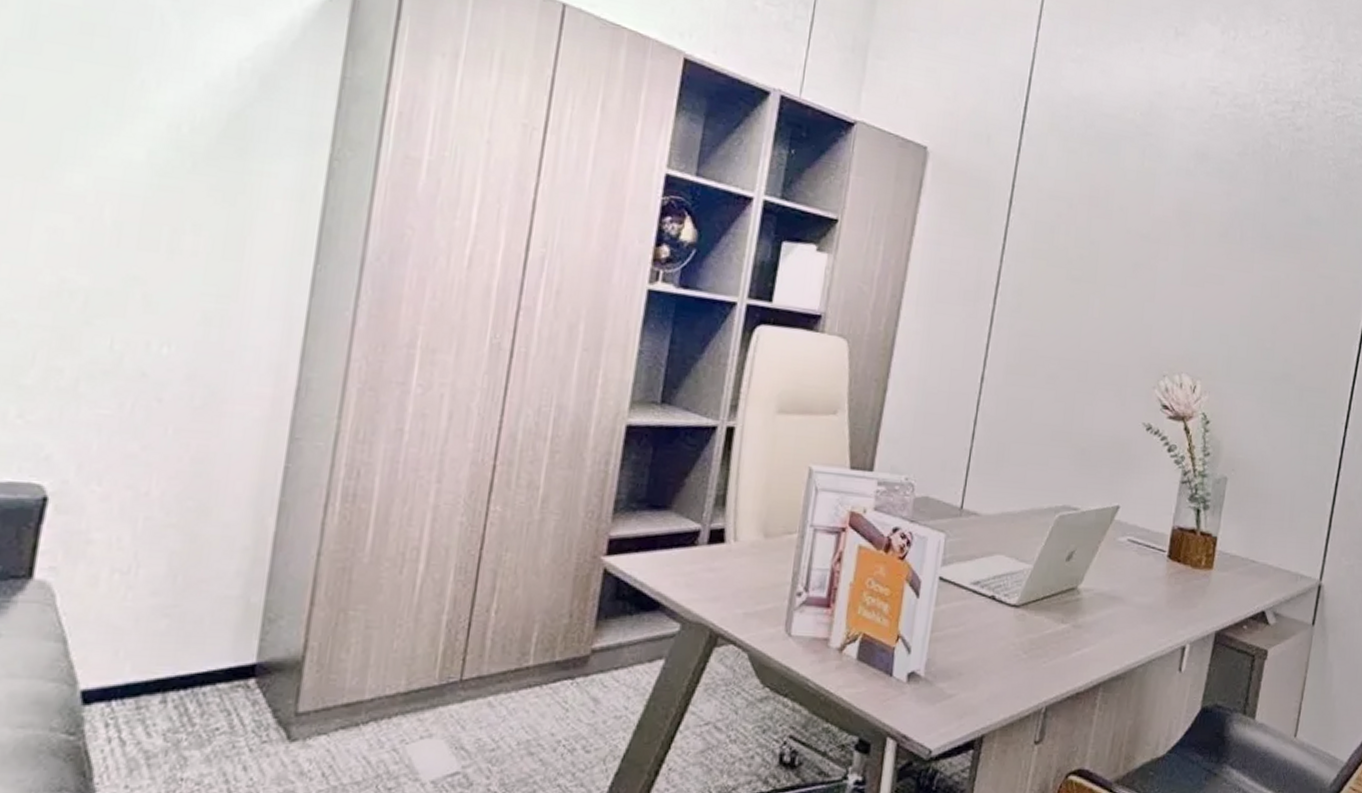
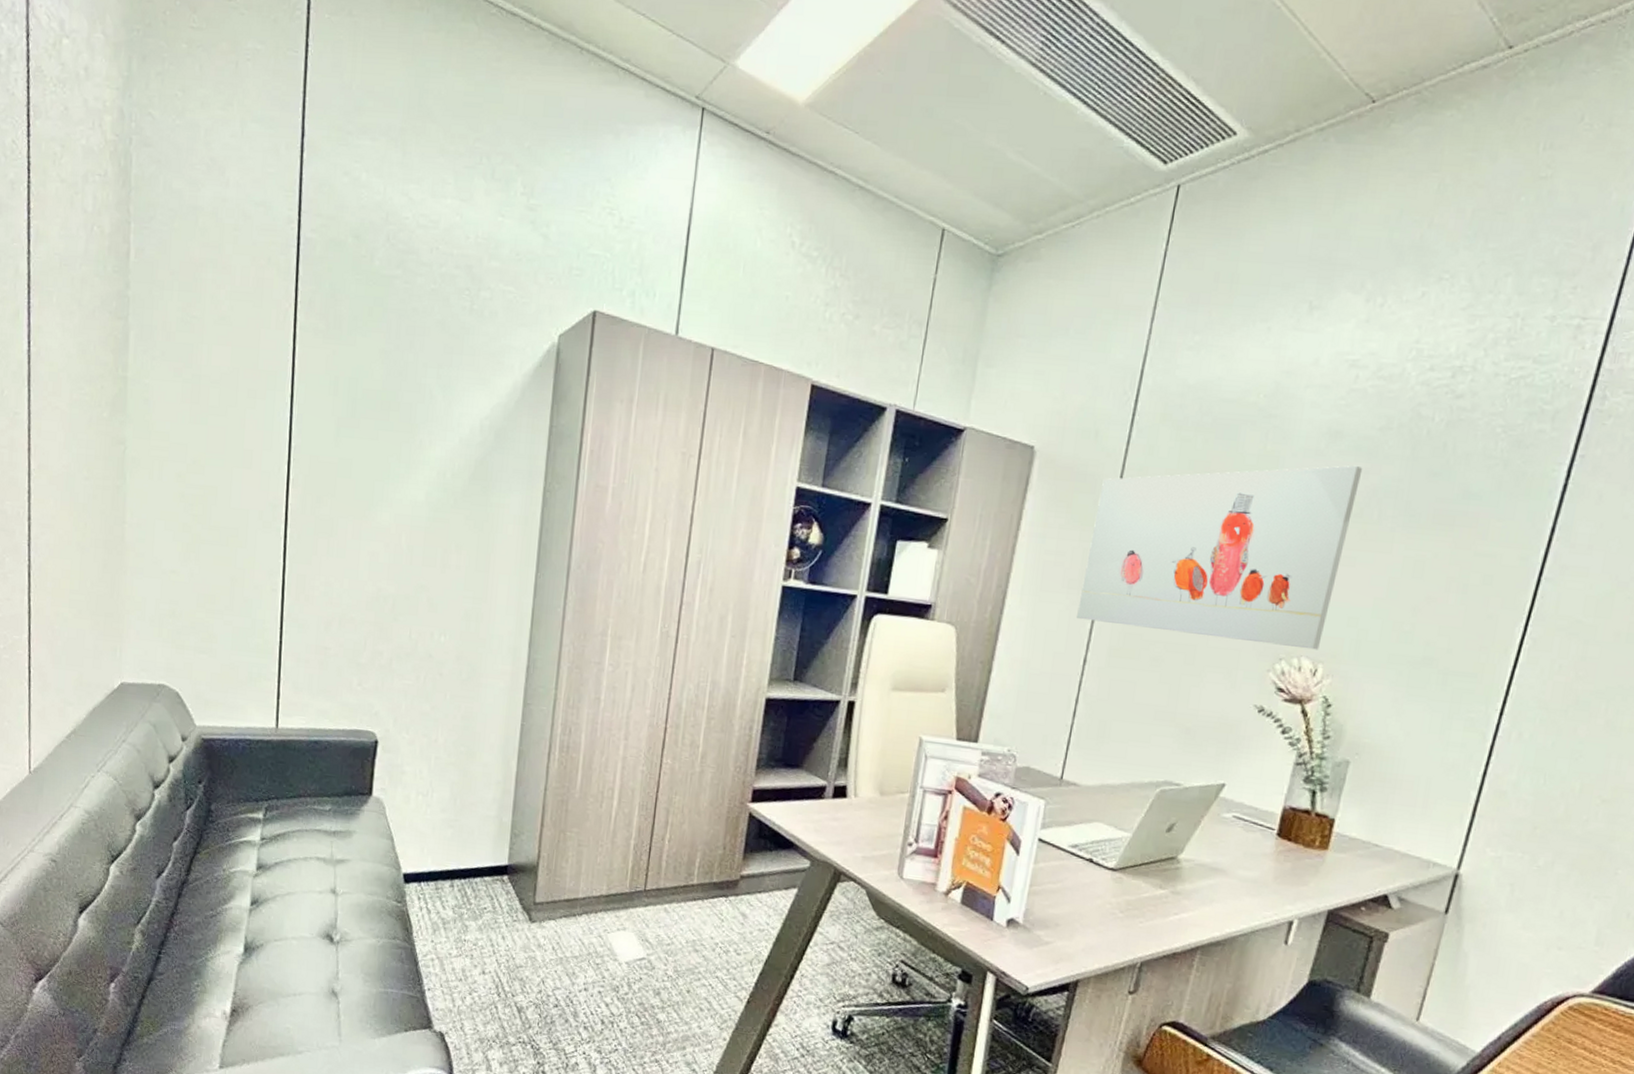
wall art: none [973,185,1226,367] -> present [1077,465,1363,650]

